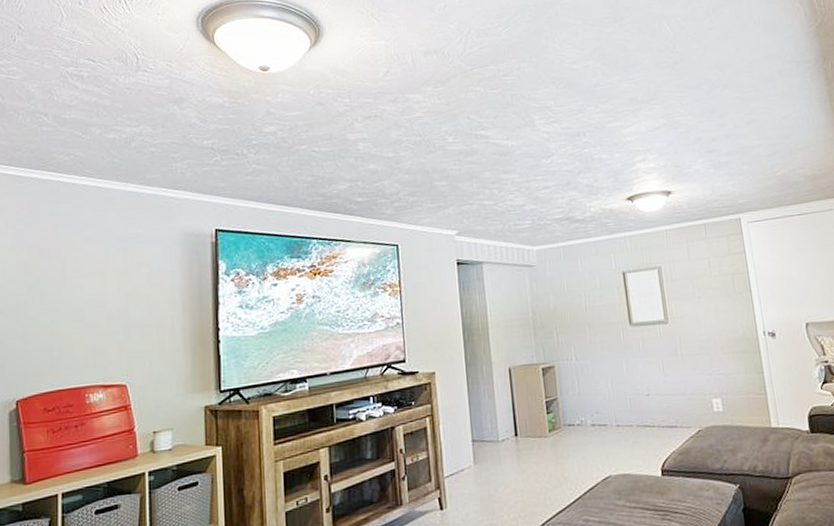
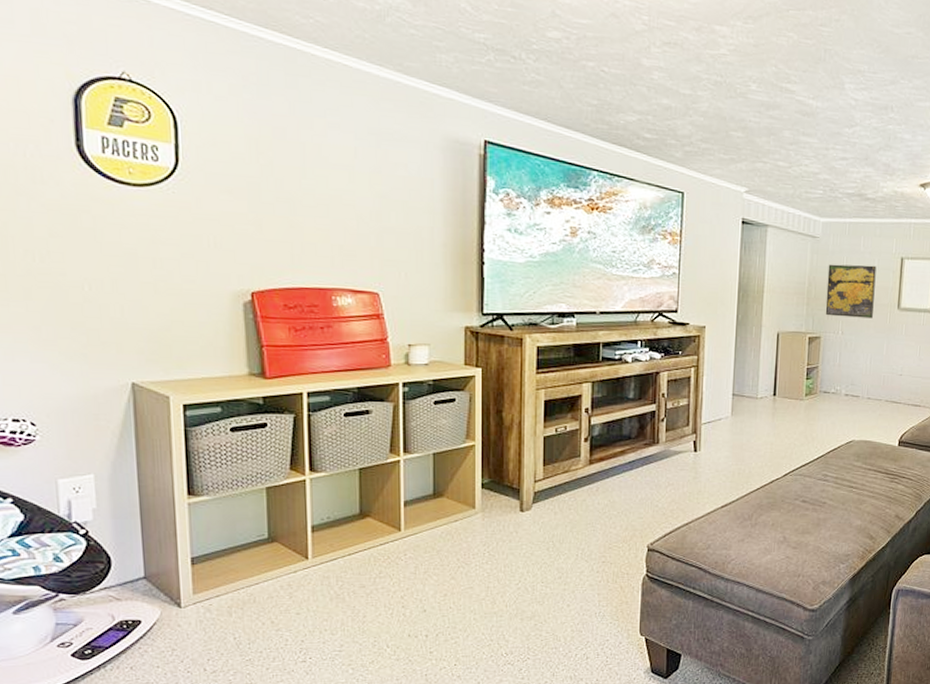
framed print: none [549,284,605,343] -> present [825,264,877,319]

